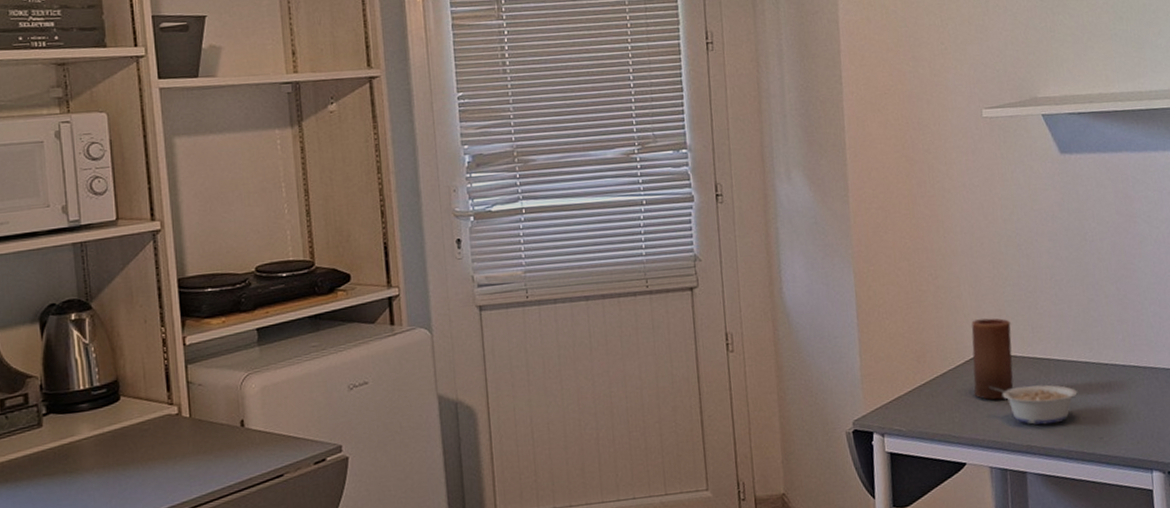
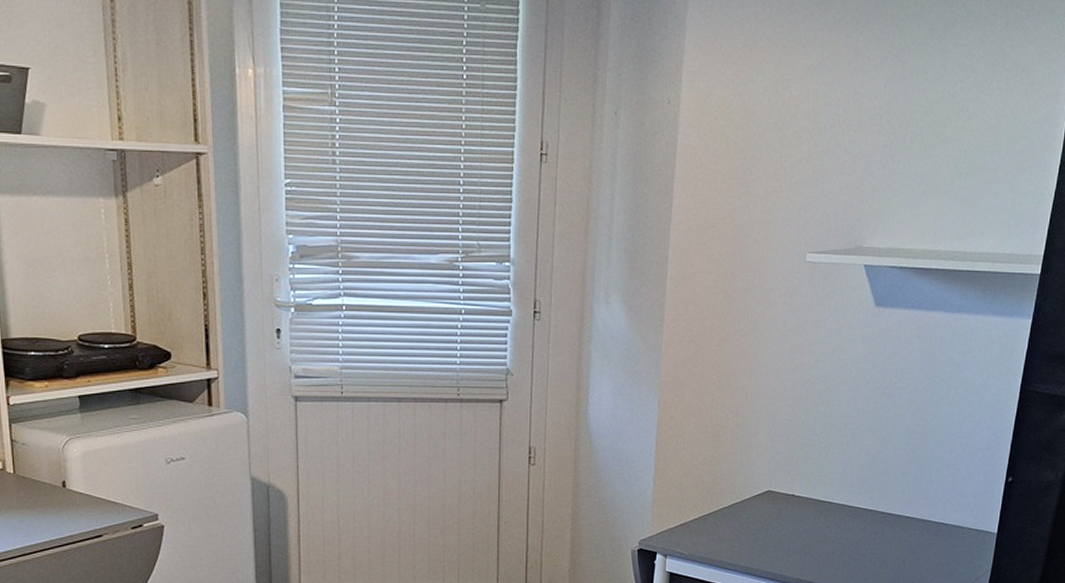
candle: present [971,318,1014,400] -> none [755,459,800,535]
legume: present [989,384,1078,425] -> none [770,521,852,562]

